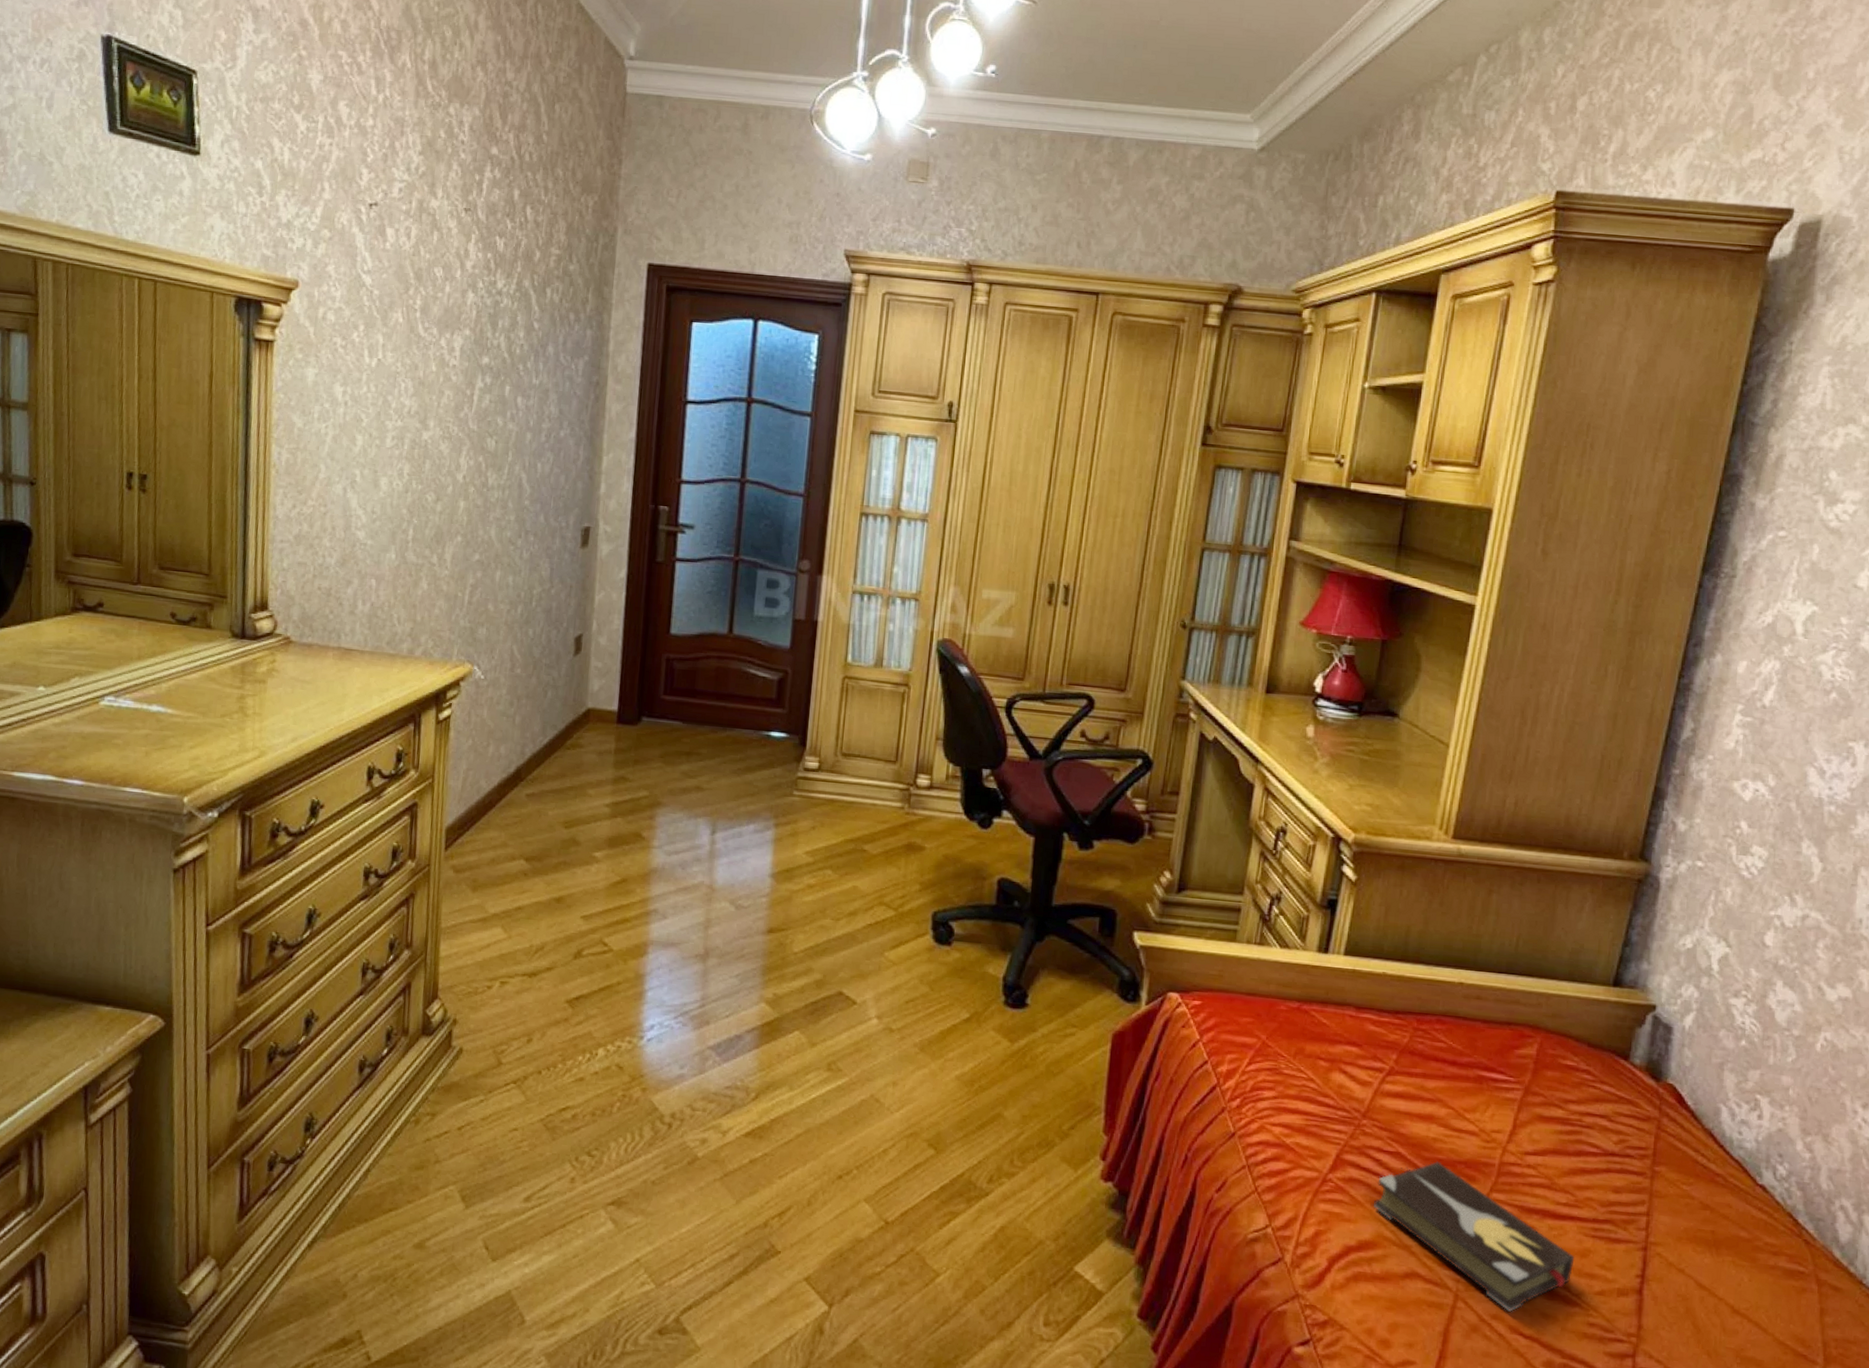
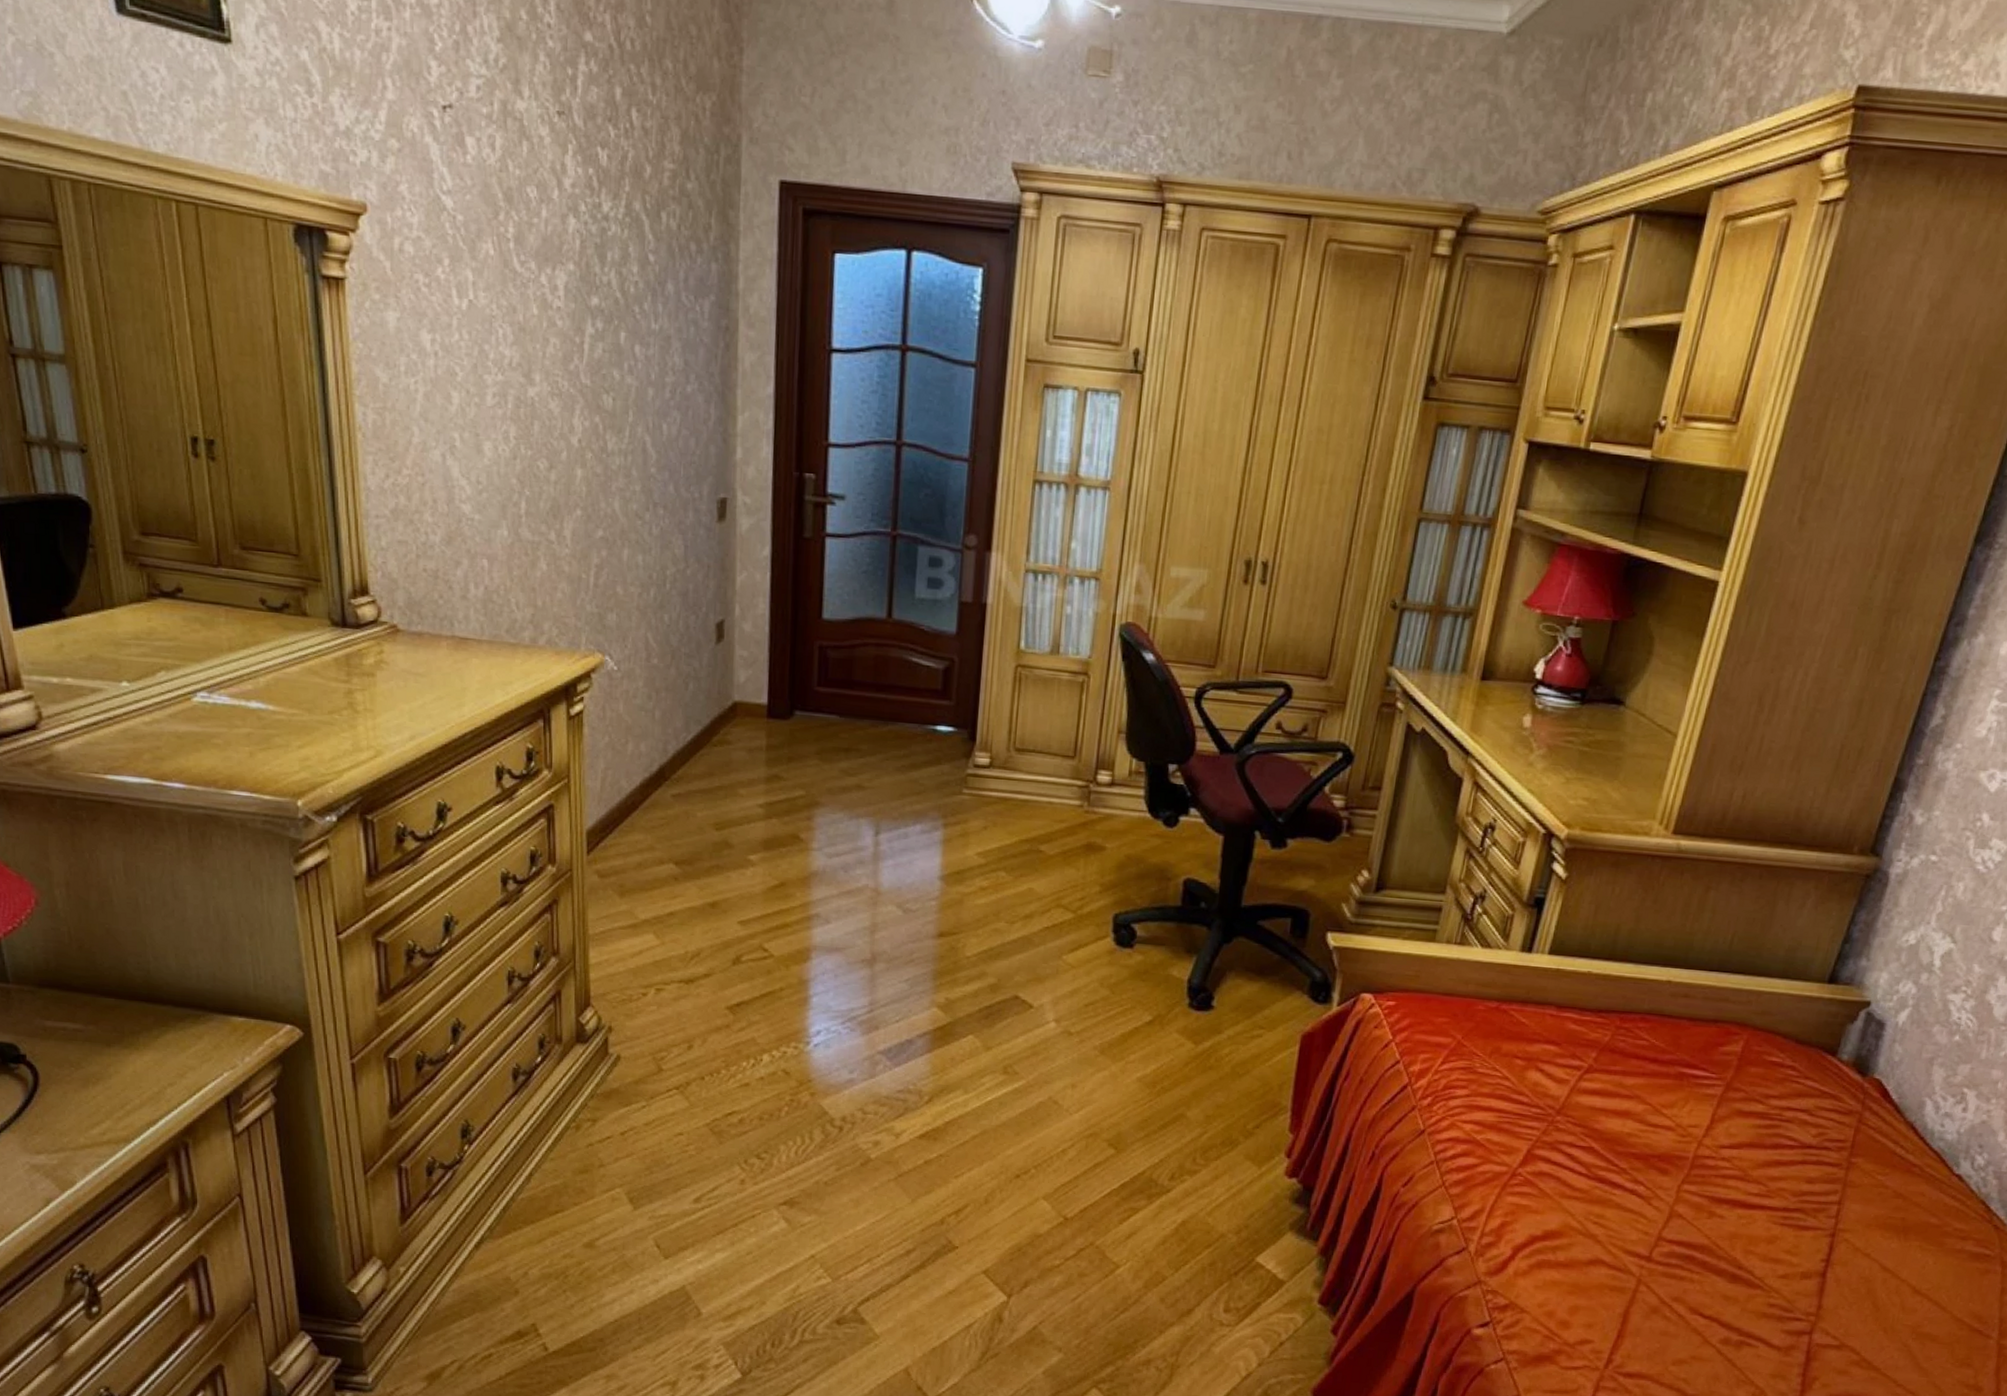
hardback book: present [1374,1161,1575,1312] -> none [1562,1155,1762,1295]

